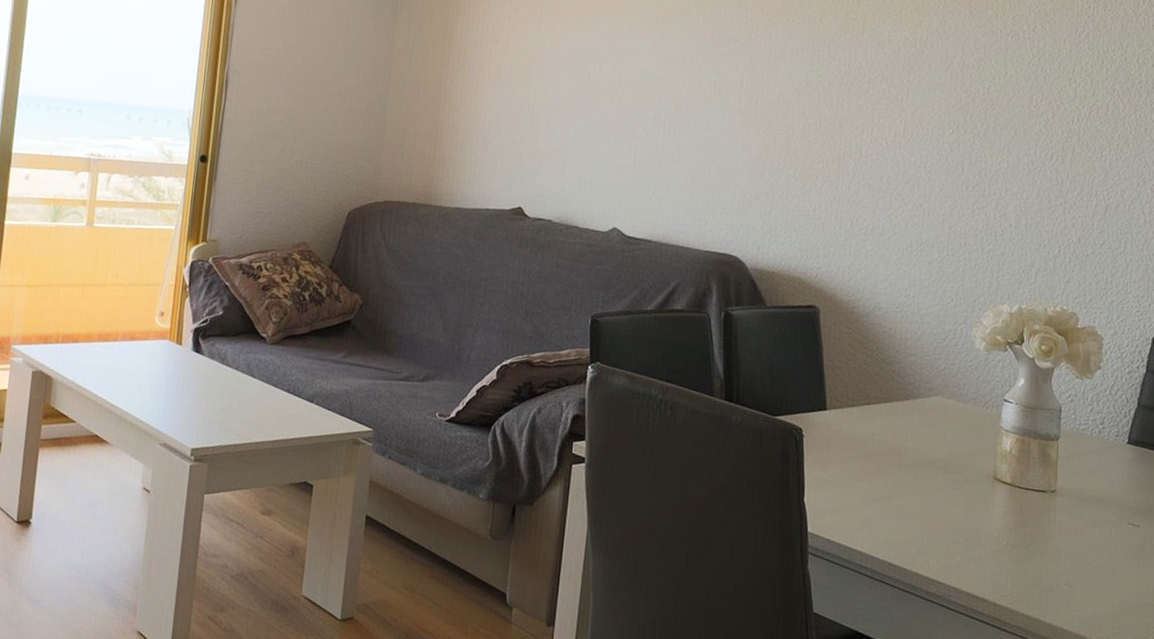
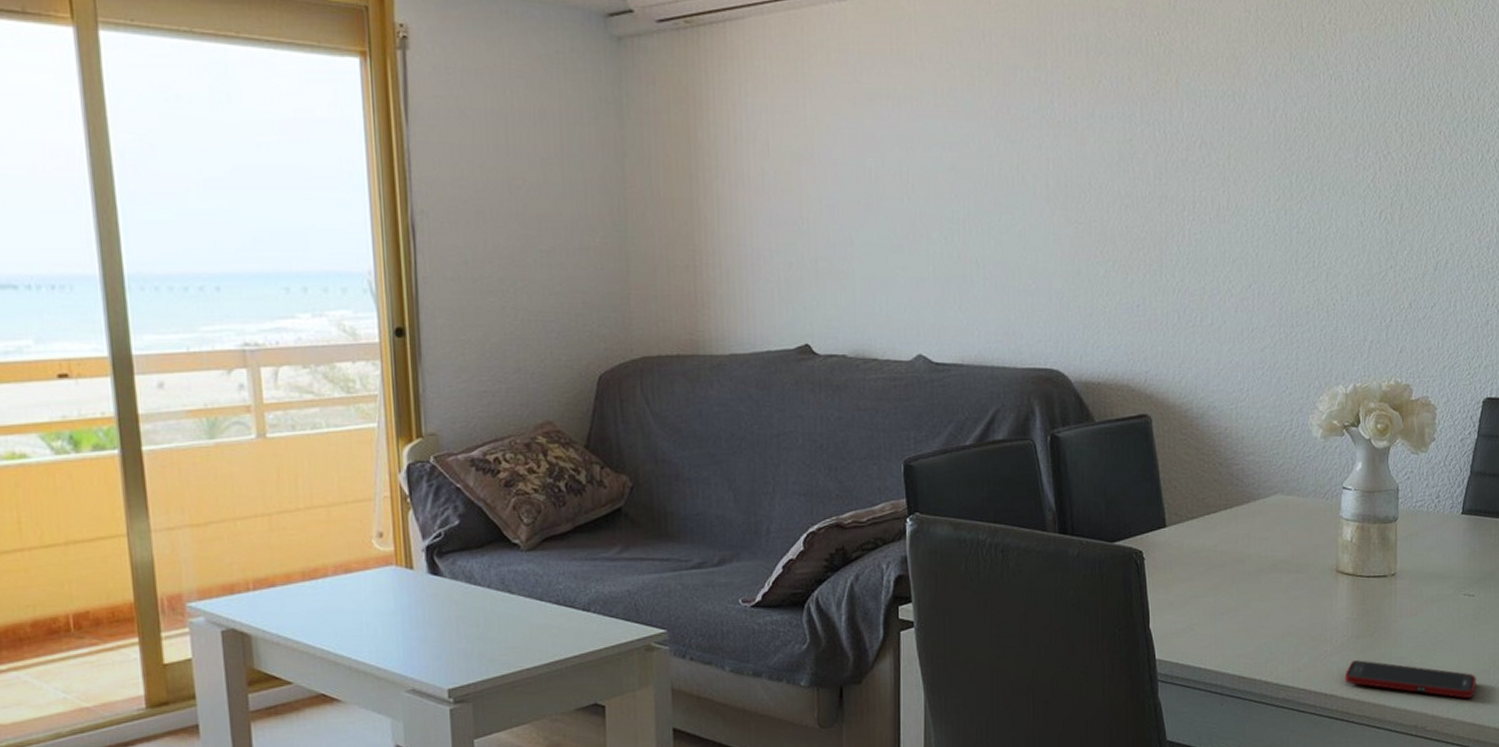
cell phone: none [997,569,1140,629] -> present [1344,660,1476,698]

